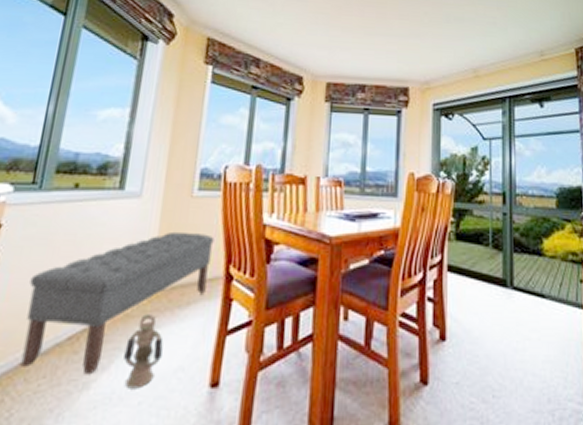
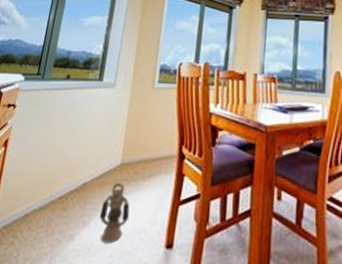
bench: present [20,231,214,375] -> none [26,116,171,229]

